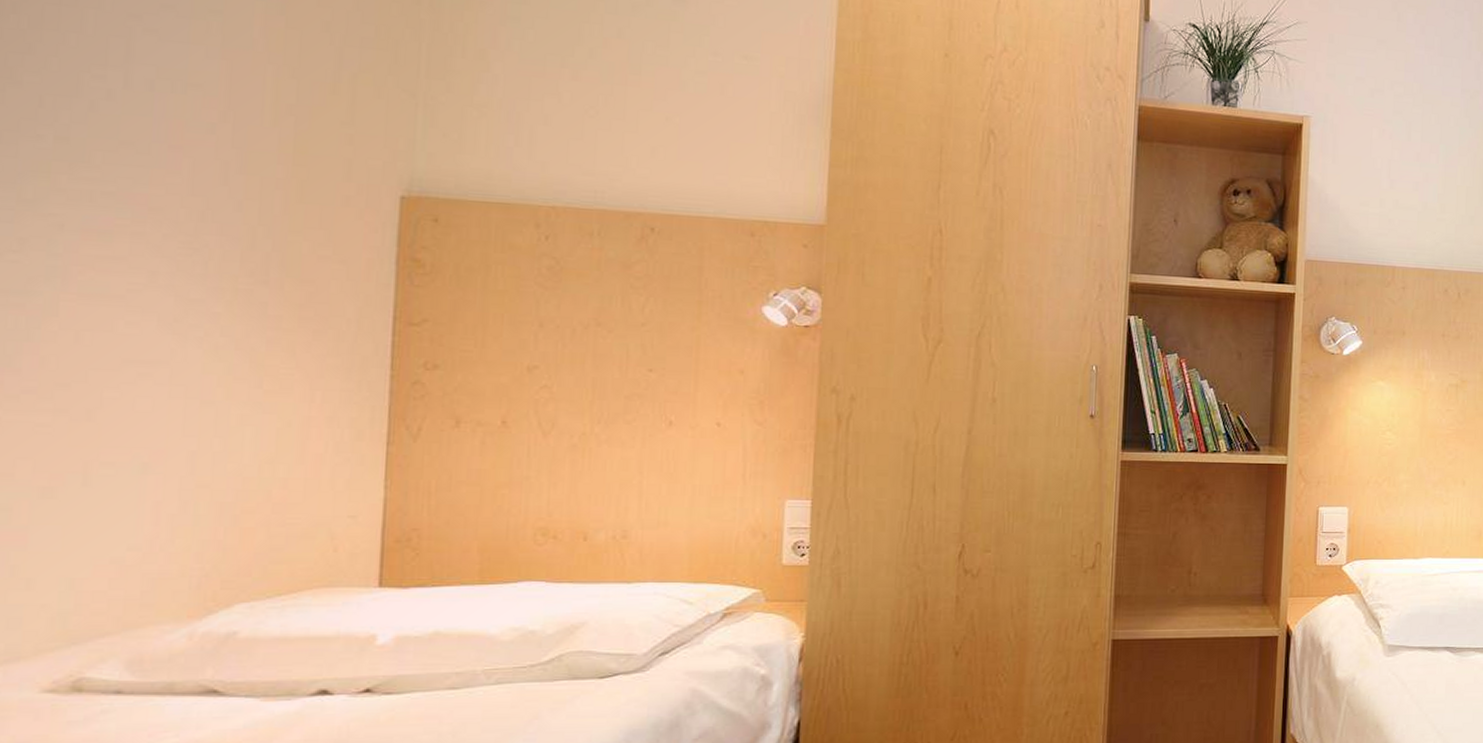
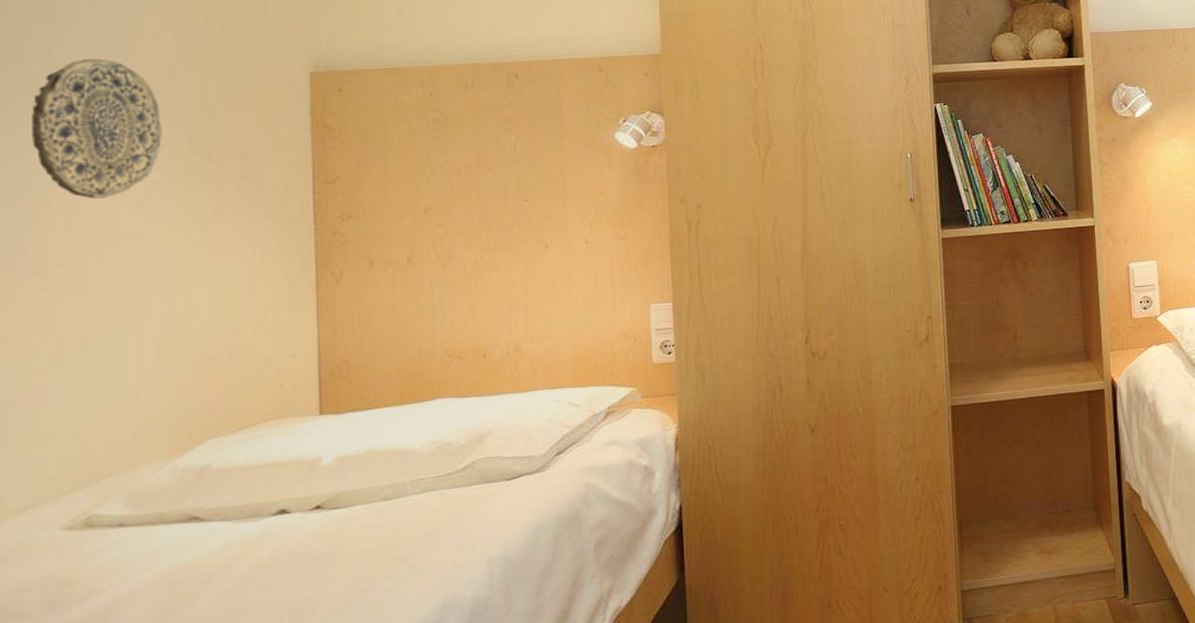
decorative plate: none [36,146,208,313] -> present [32,58,162,199]

